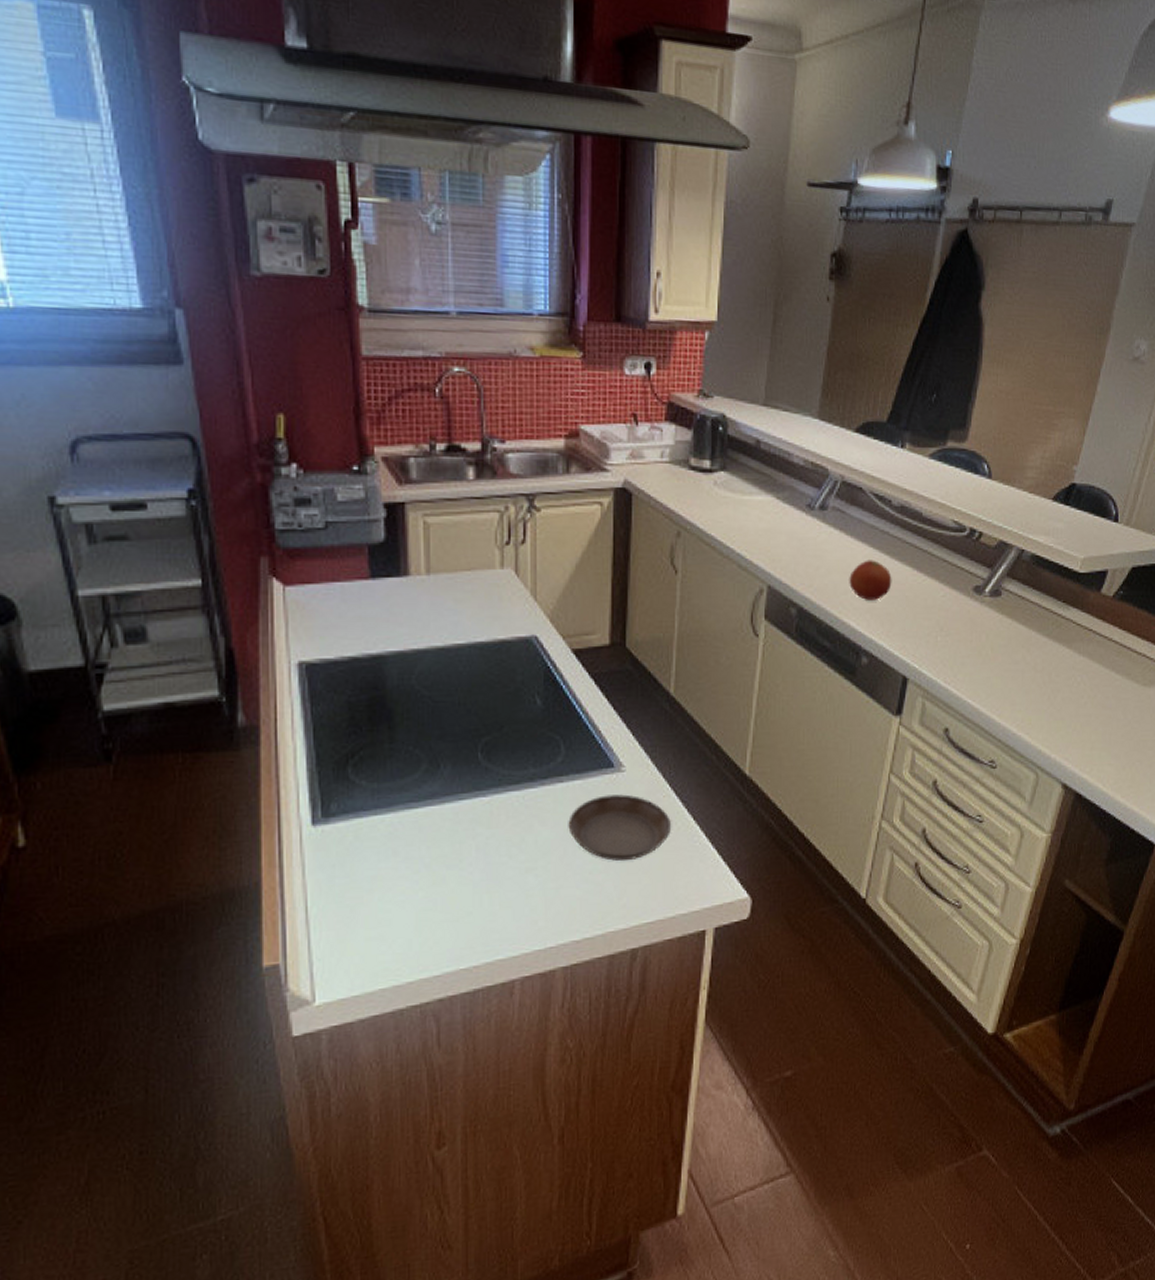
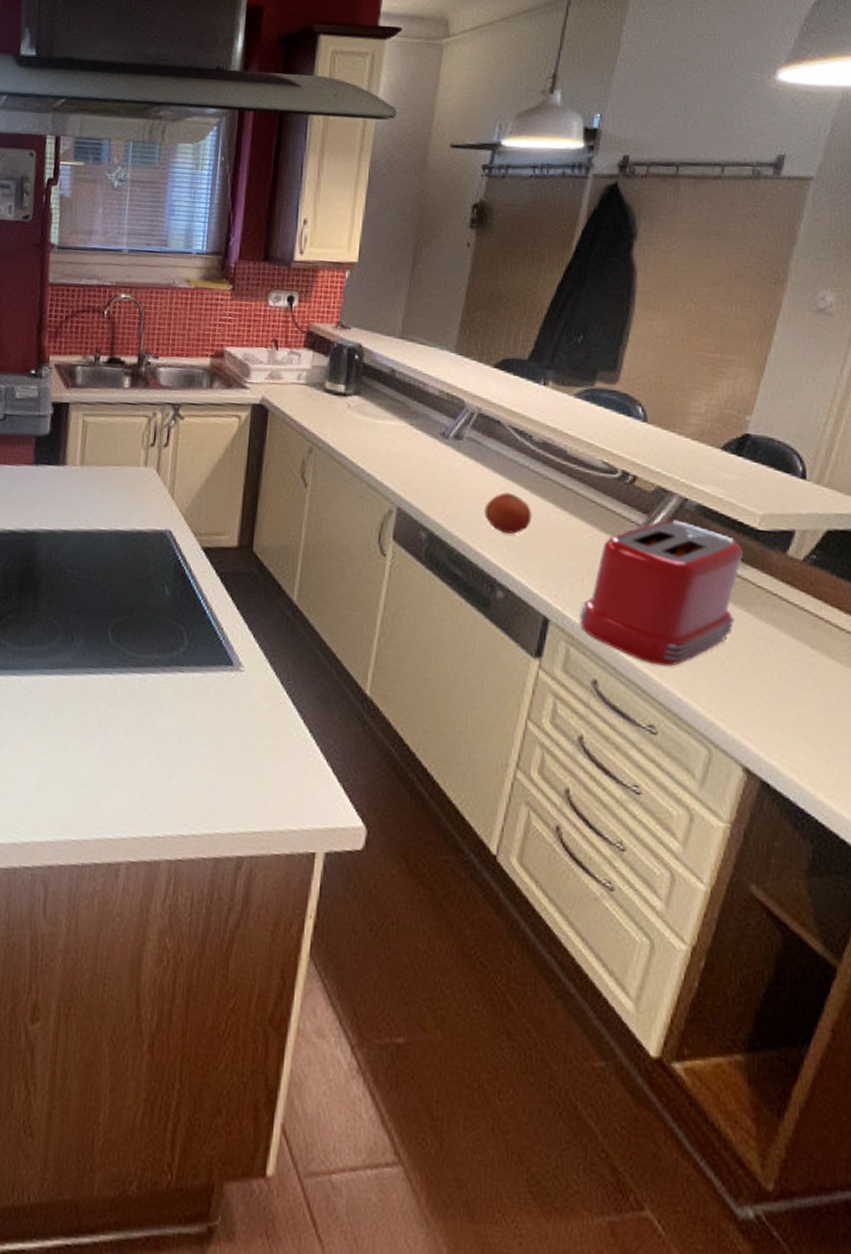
saucer: present [568,794,672,862] -> none [184,692,287,763]
toaster: none [934,571,1067,707] -> present [579,520,743,667]

